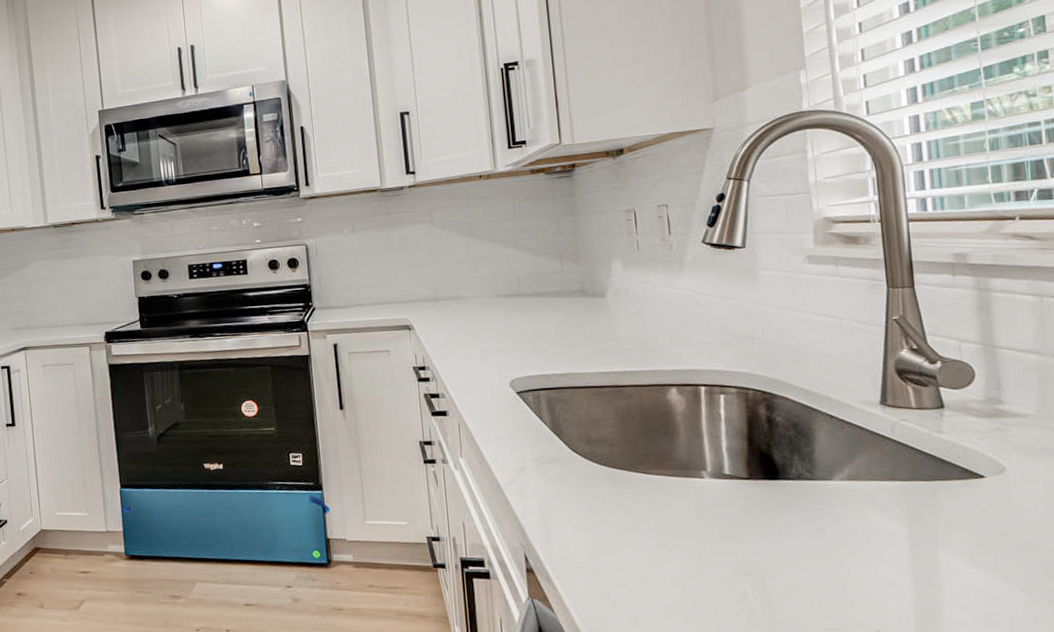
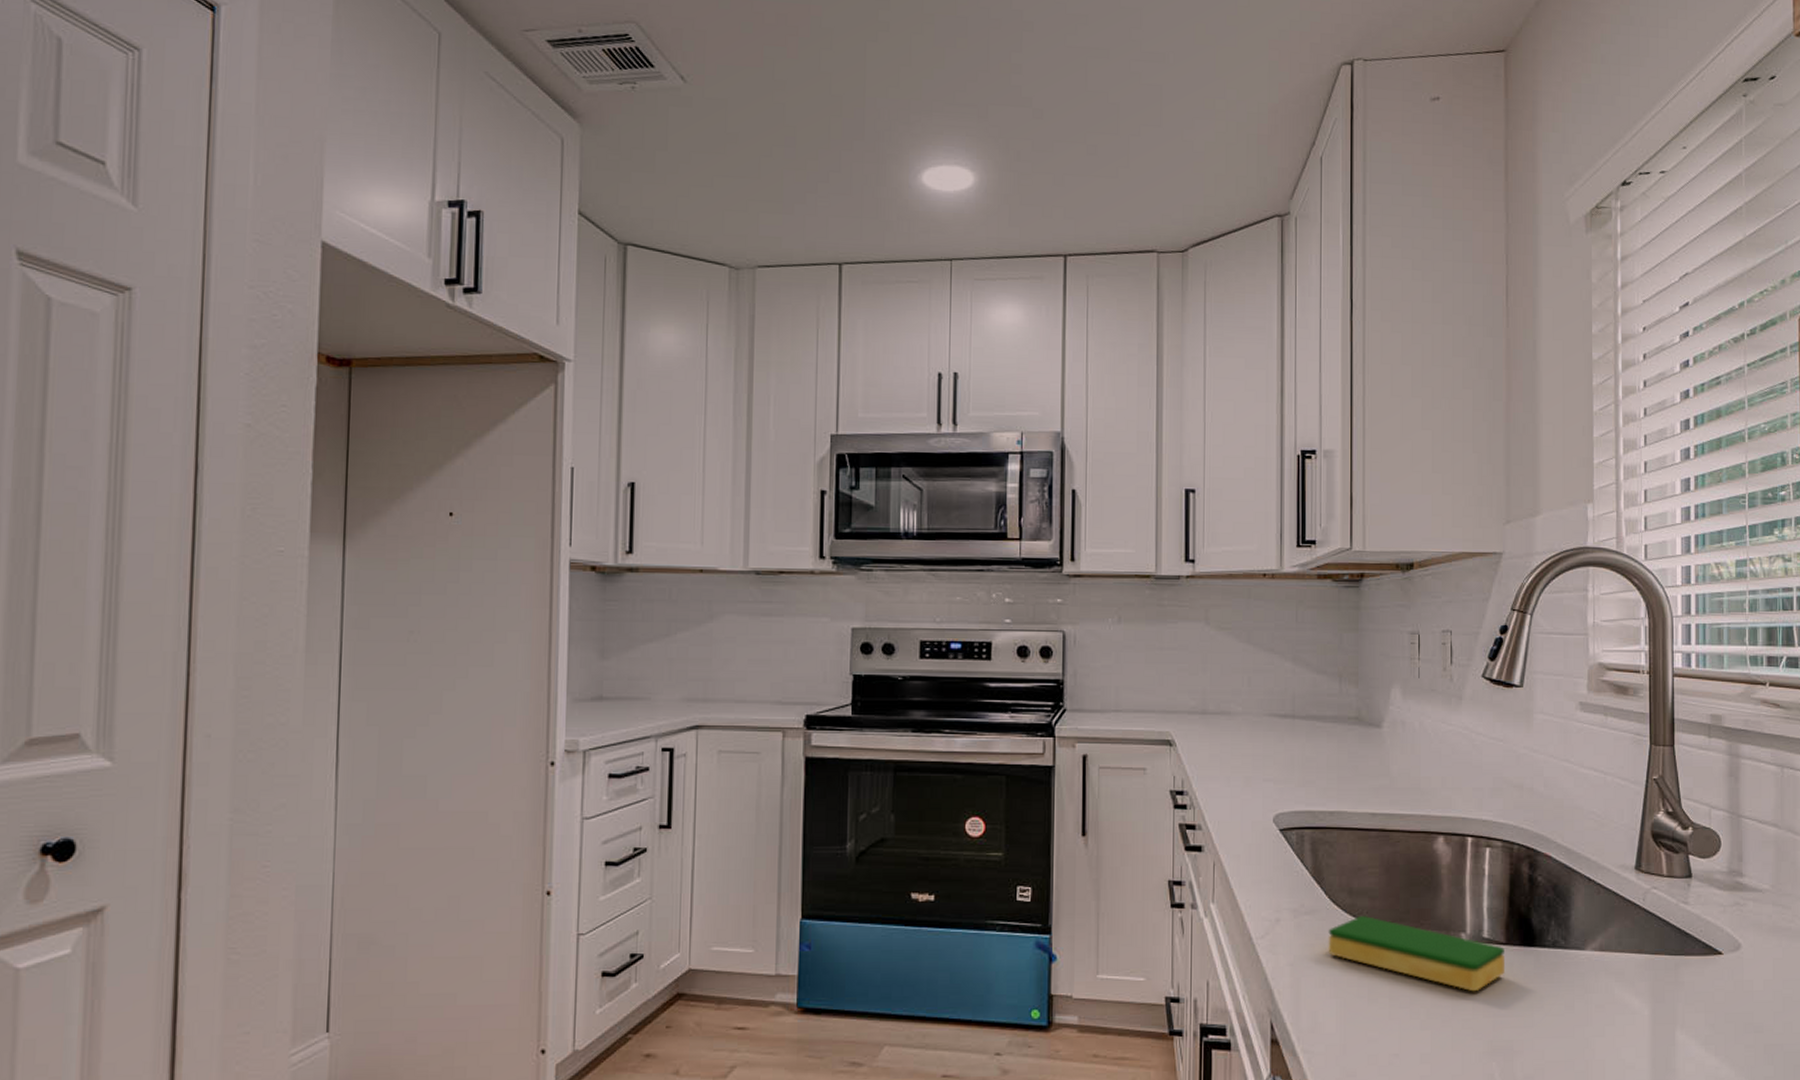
dish sponge: none [571,460,749,522] -> present [1328,915,1504,992]

